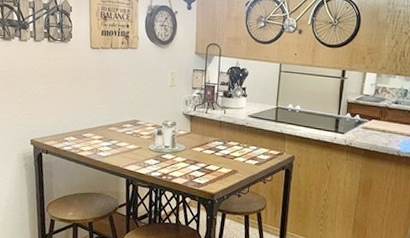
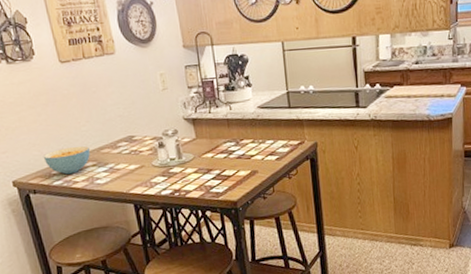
cereal bowl: none [60,120,99,143] -> present [43,146,90,175]

